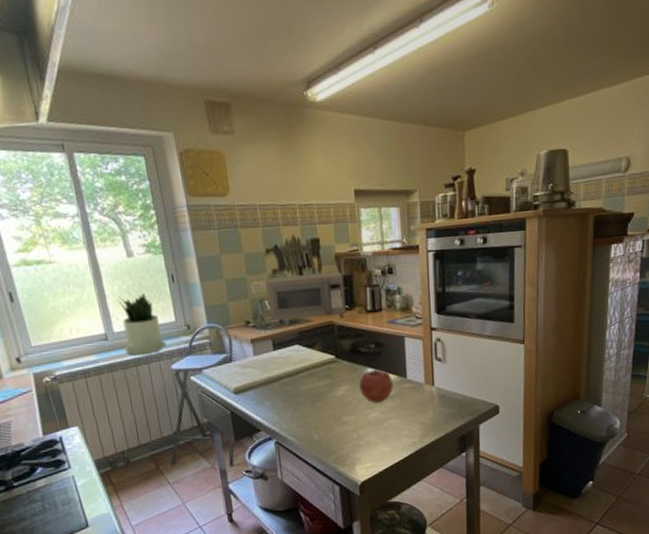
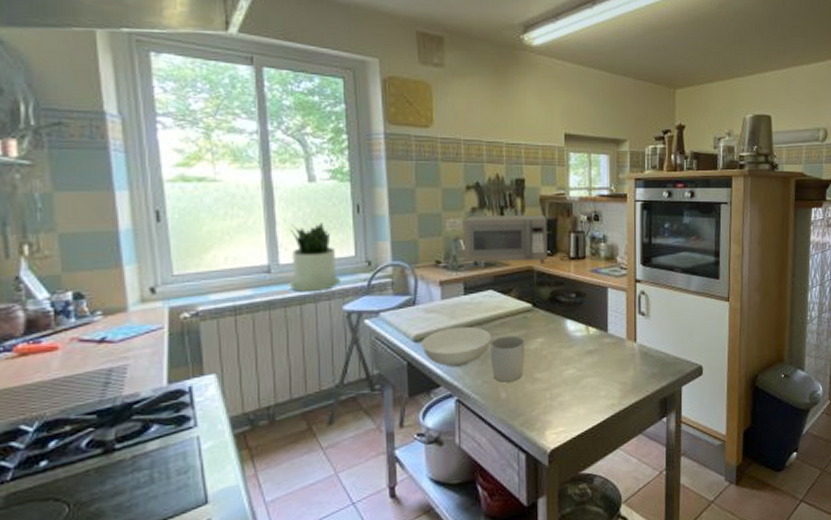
bowl: none [240,378,302,414] -> present [421,326,492,367]
mug: none [300,384,333,426] -> present [491,335,525,382]
fruit: present [359,369,393,403] -> none [556,320,593,359]

